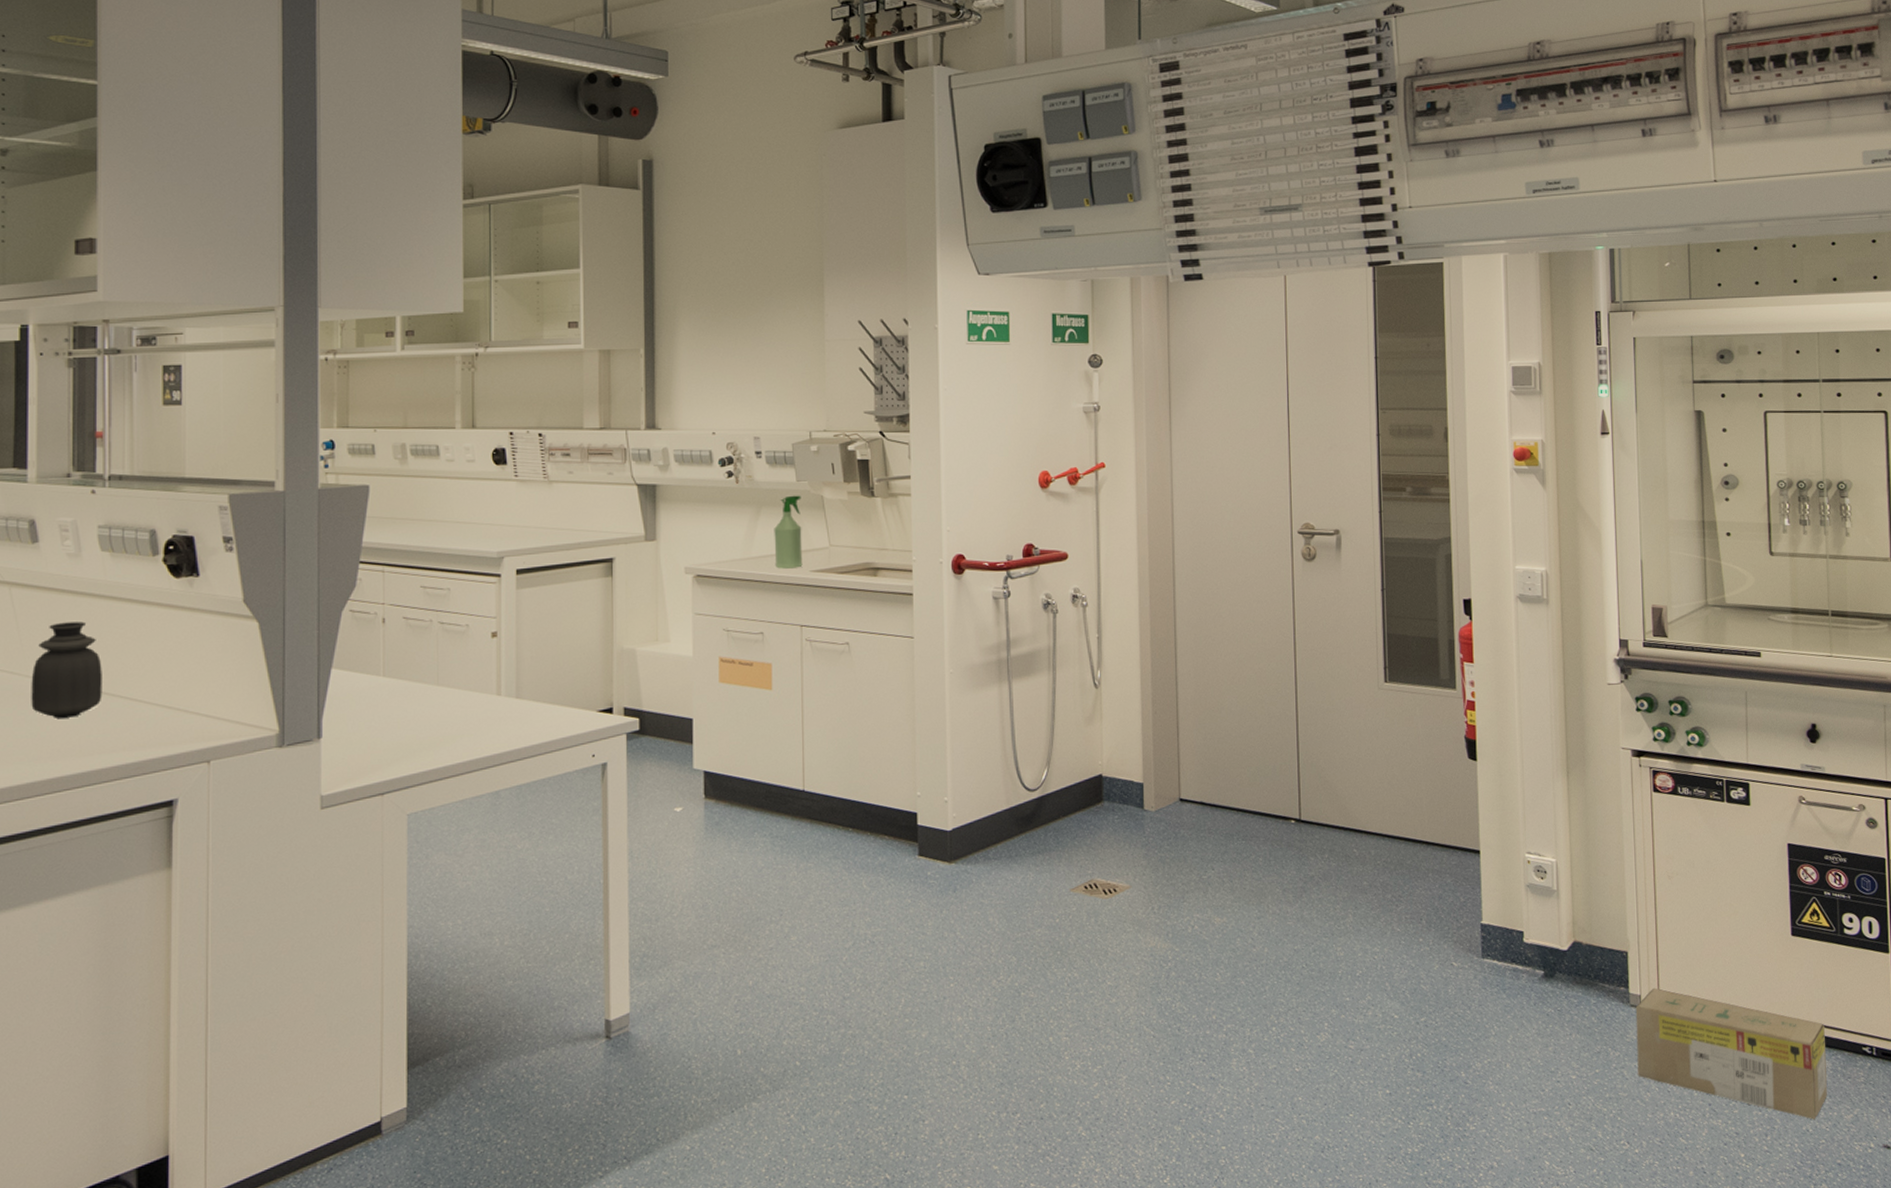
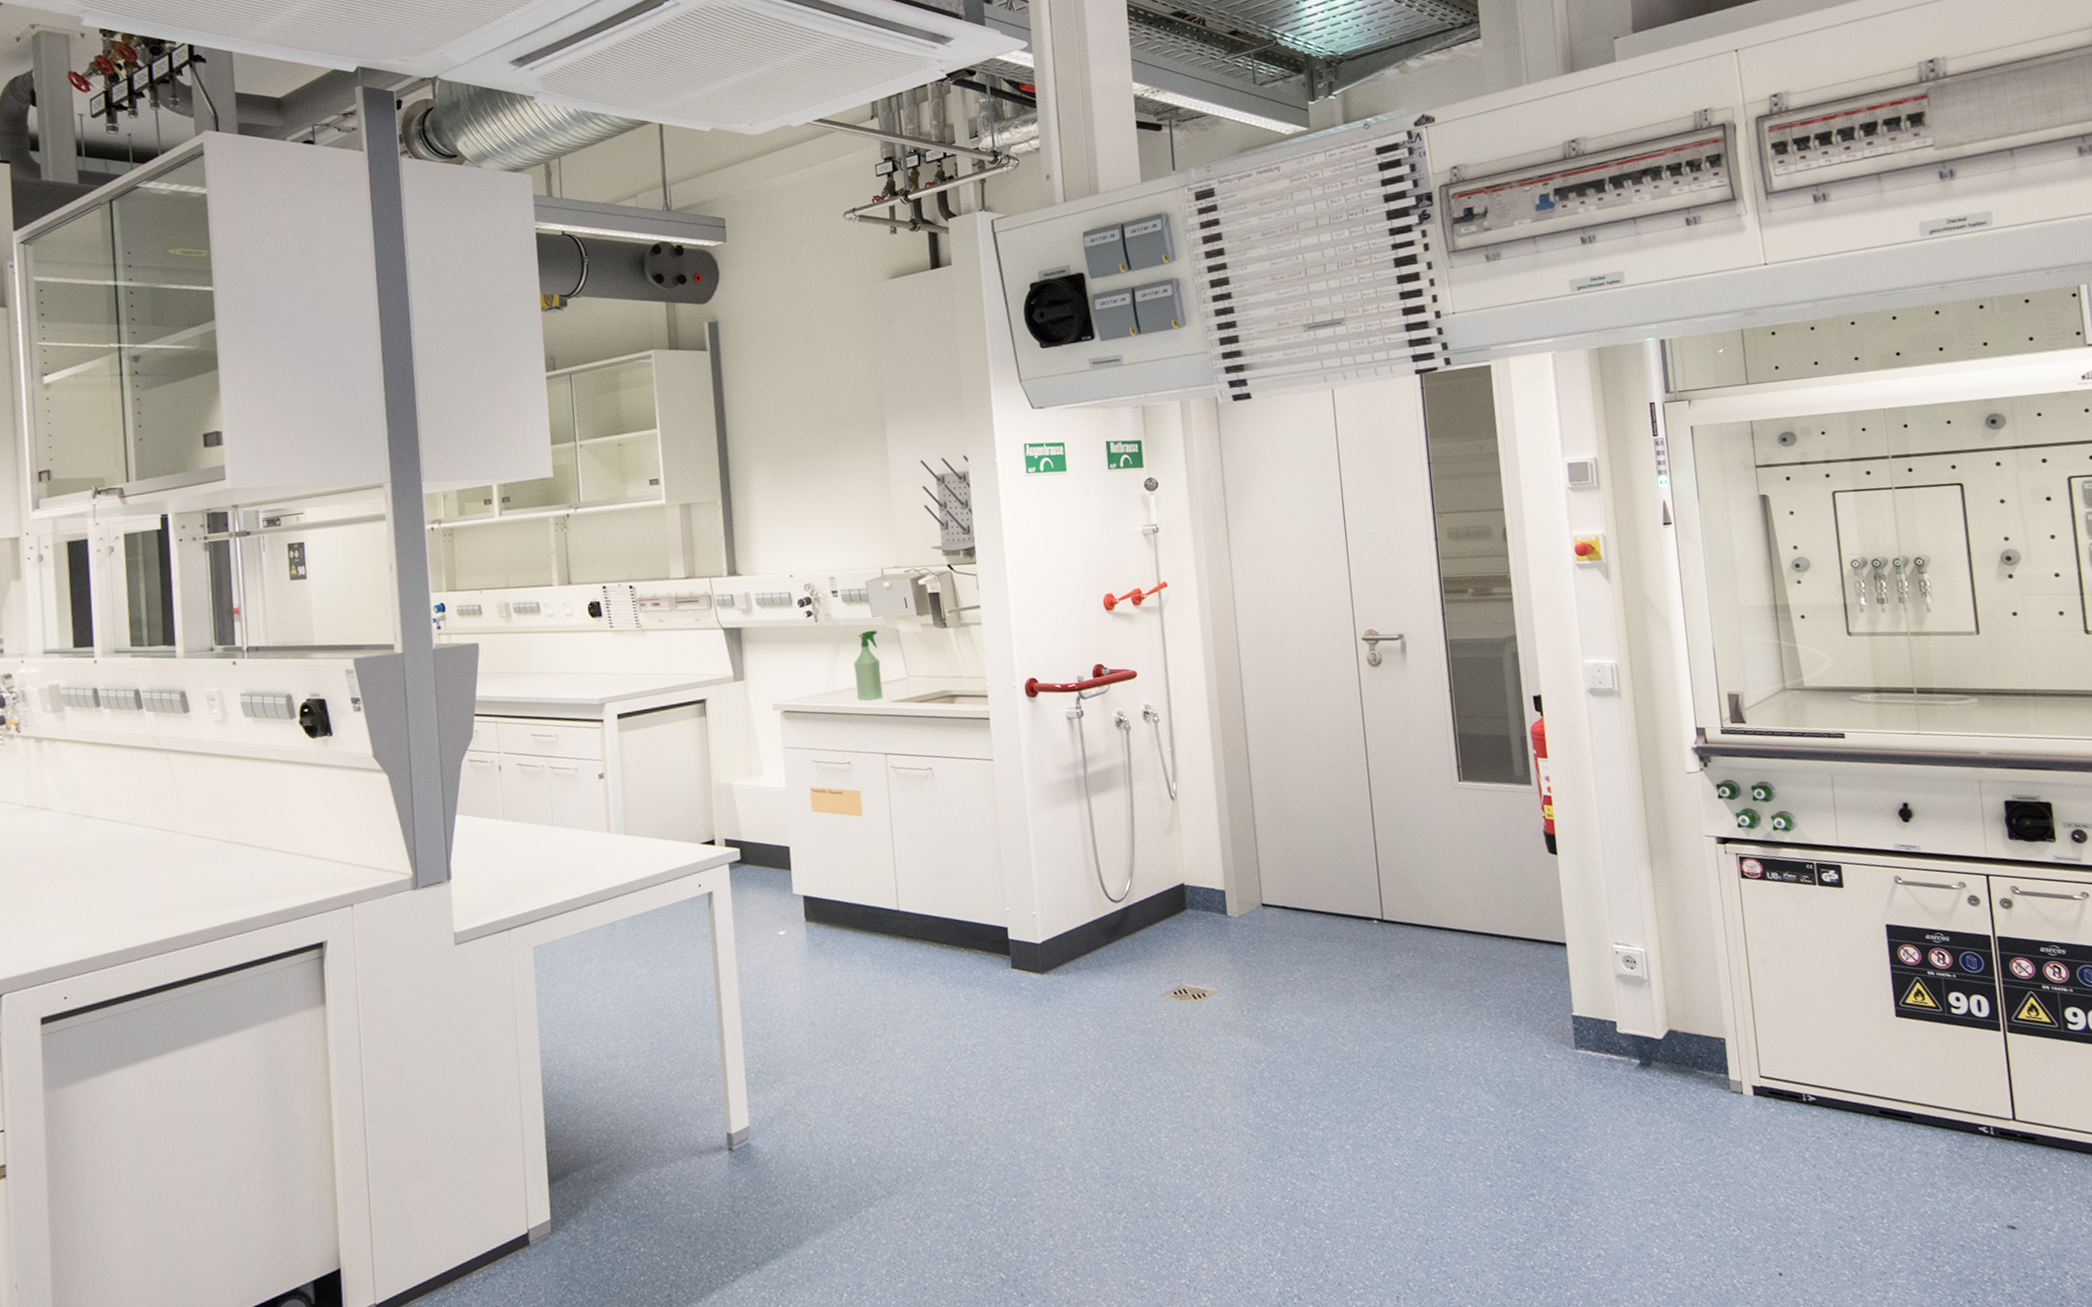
jar: present [31,621,102,718] -> none [191,782,255,872]
cardboard box: present [1635,987,1827,1120] -> none [1737,1073,1945,1202]

